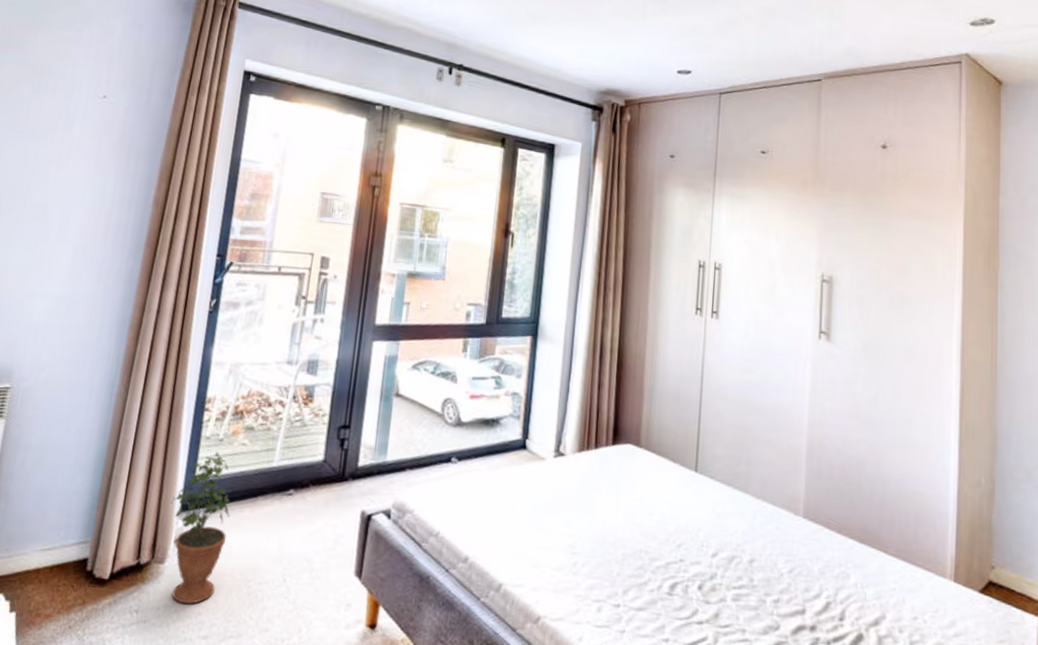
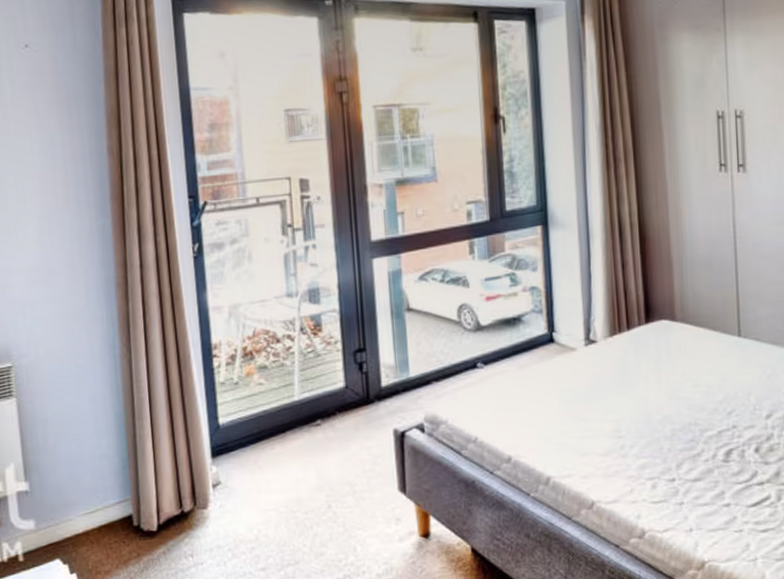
potted plant: present [170,449,231,604] -> none [199,394,263,543]

